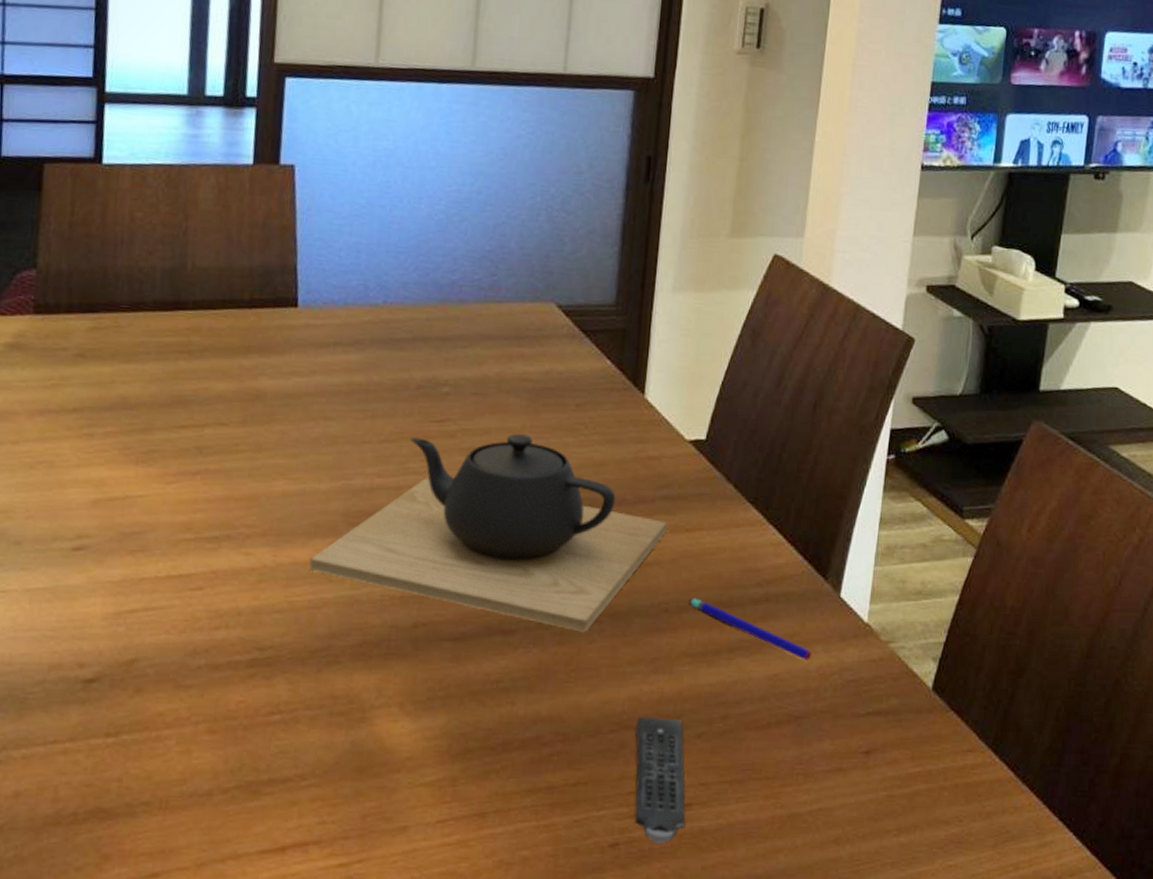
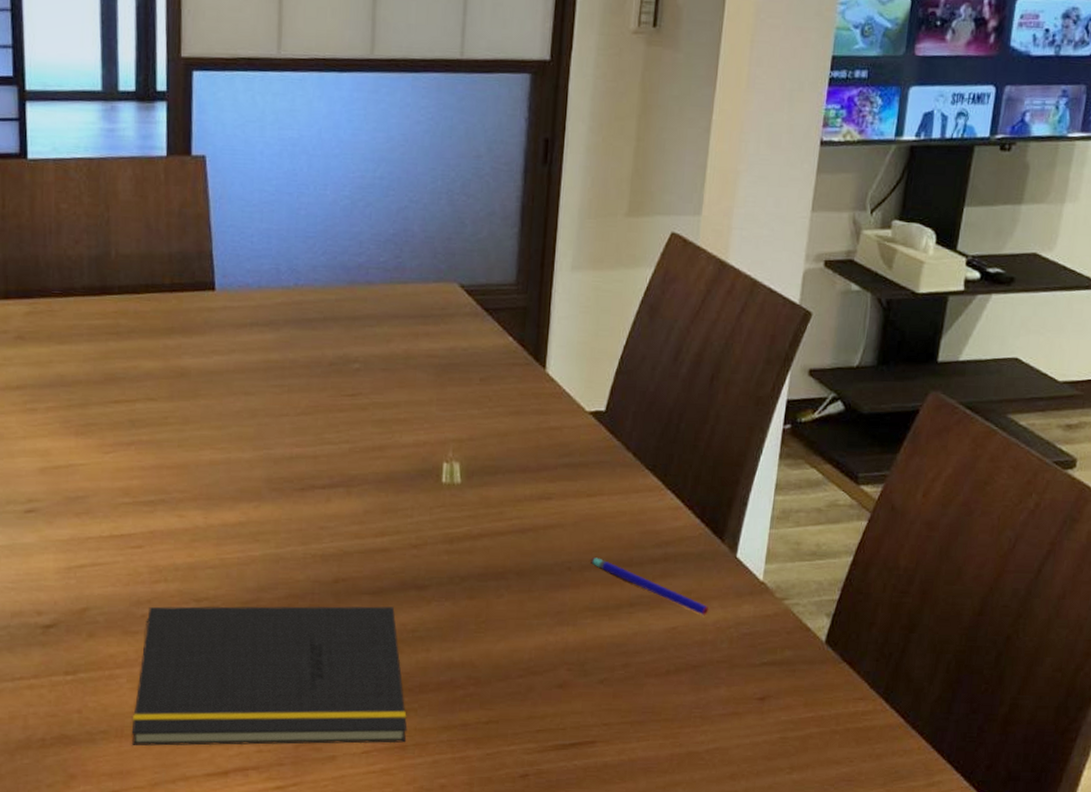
notepad: none [177,654,488,820] -> present [131,606,407,746]
teapot: present [309,433,667,632] -> none [237,406,569,588]
remote control: present [634,716,686,843] -> none [542,664,590,775]

